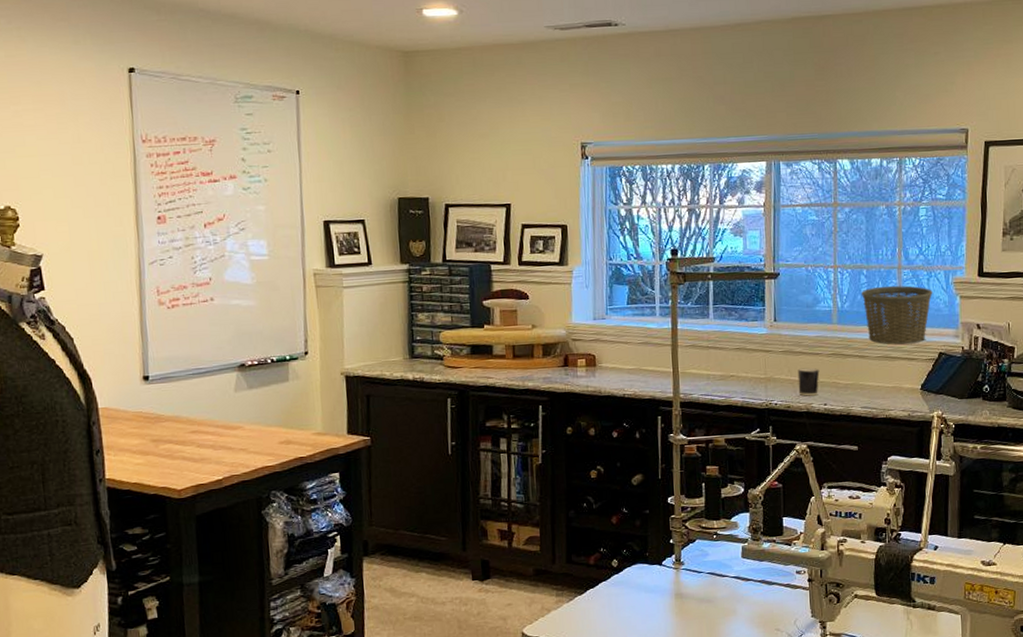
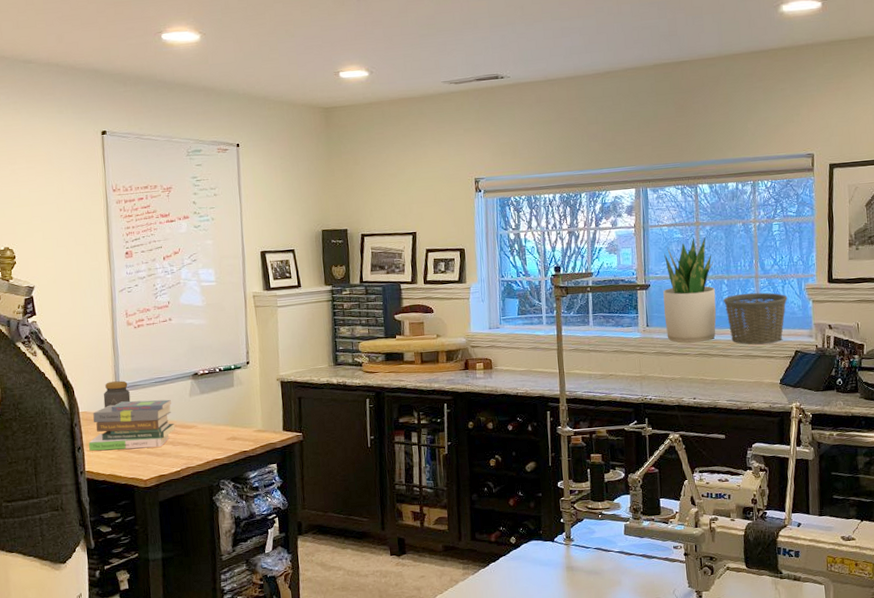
books: none [110,394,217,455] -> present [89,399,175,451]
jar: none [128,371,162,404] -> present [103,380,131,408]
planter: none [794,220,853,342] -> present [663,237,717,343]
mug: present [797,367,820,397] -> none [669,366,689,392]

